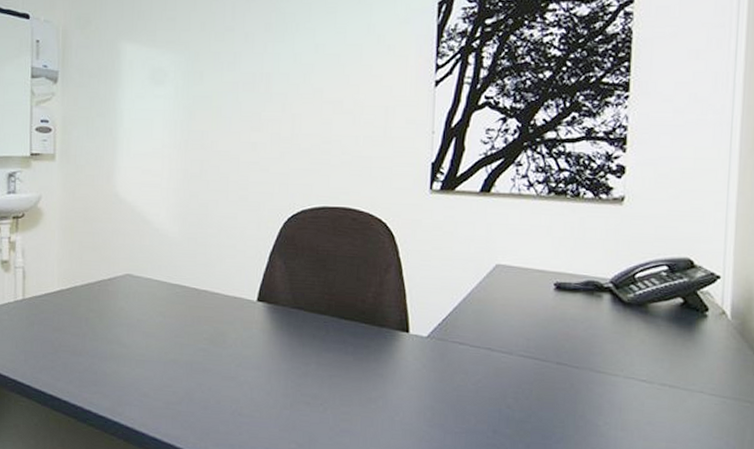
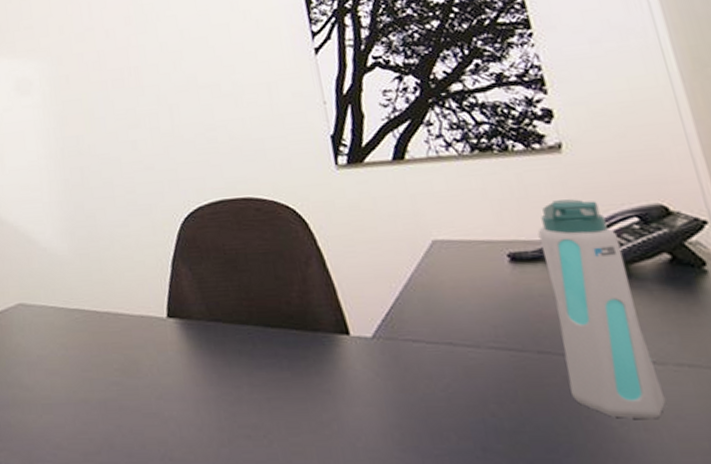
water bottle: none [574,244,647,423] -> present [537,199,667,420]

